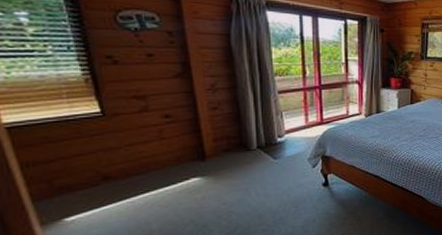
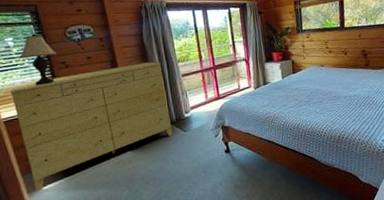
dresser: none [19,70,260,223] -> present [10,62,173,191]
lamp: none [35,11,102,83] -> present [18,33,58,86]

